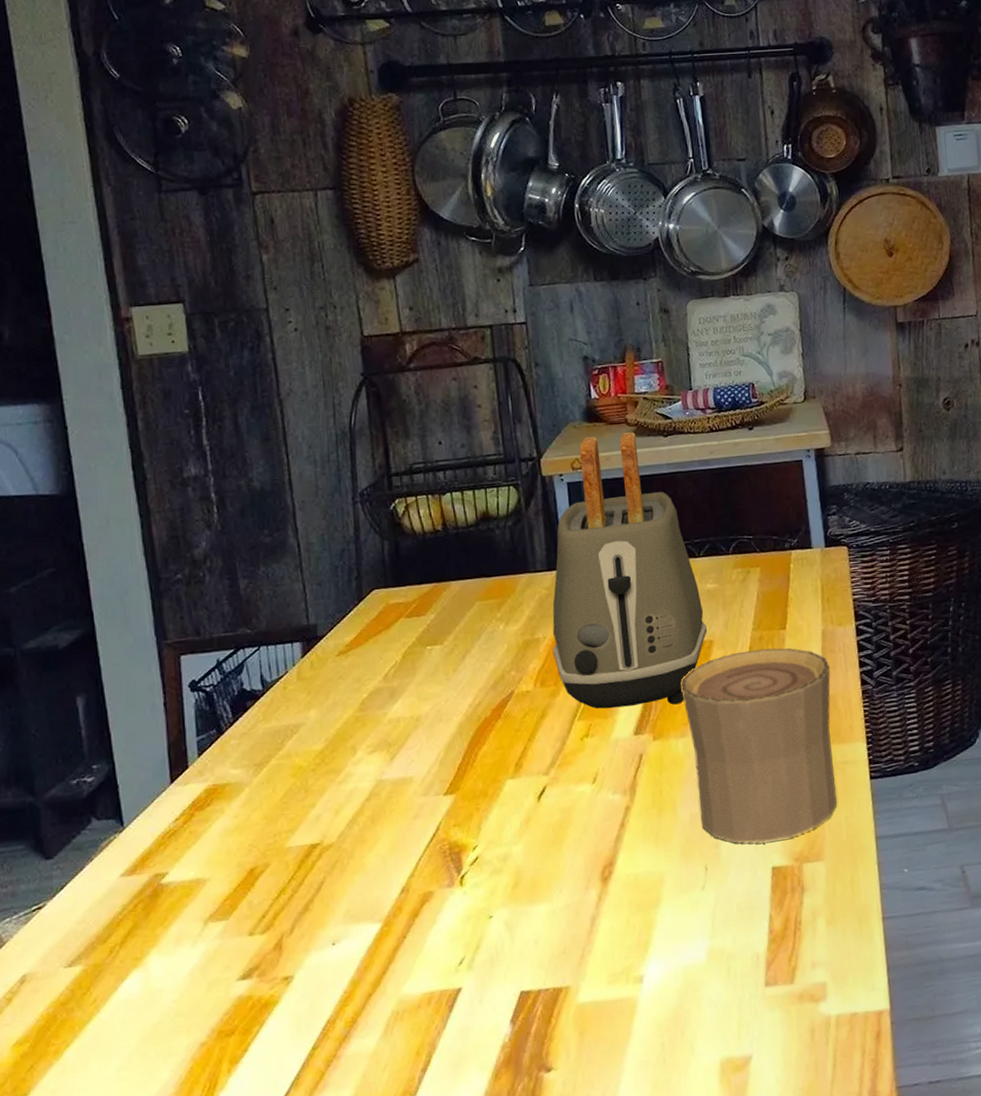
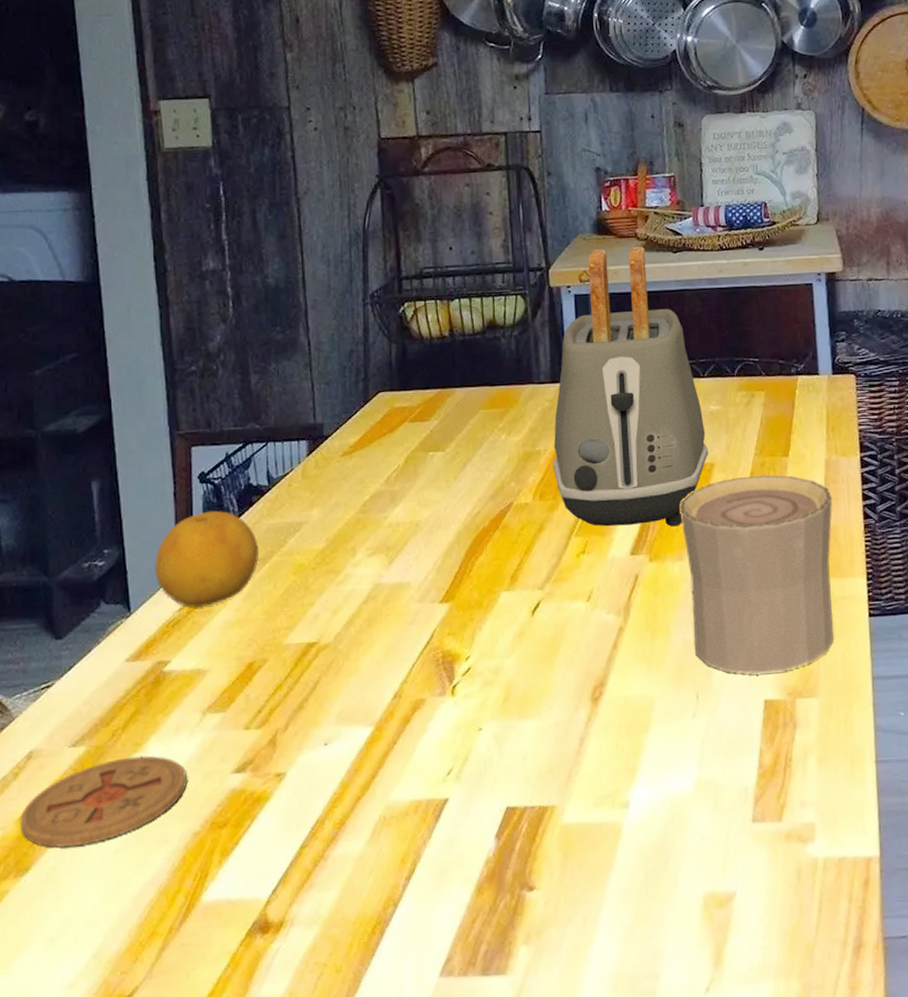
coaster: none [14,969,191,1071] -> present [19,755,187,848]
fruit: none [147,718,256,817] -> present [155,510,259,607]

